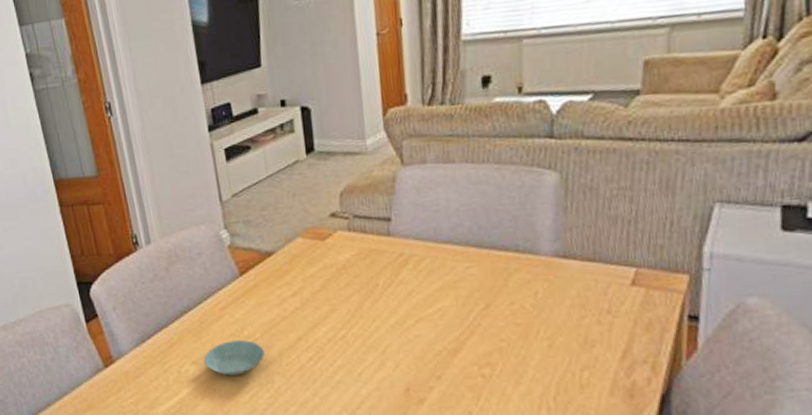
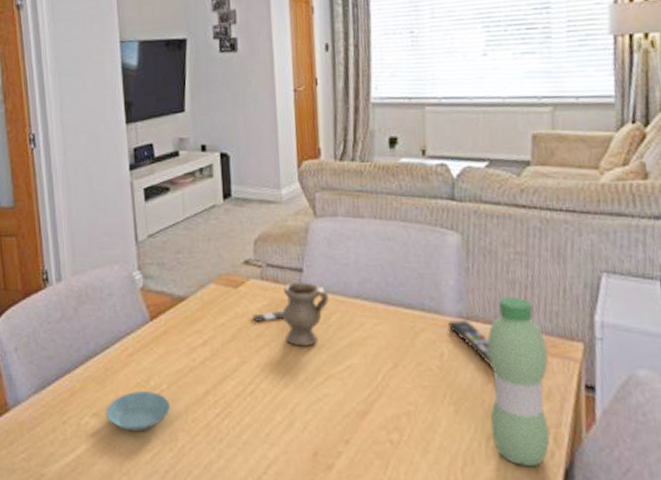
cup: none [341,230,418,293] -> present [253,282,329,347]
remote control: none [544,257,589,302] -> present [448,319,492,367]
water bottle: none [583,232,650,394] -> present [486,296,551,467]

